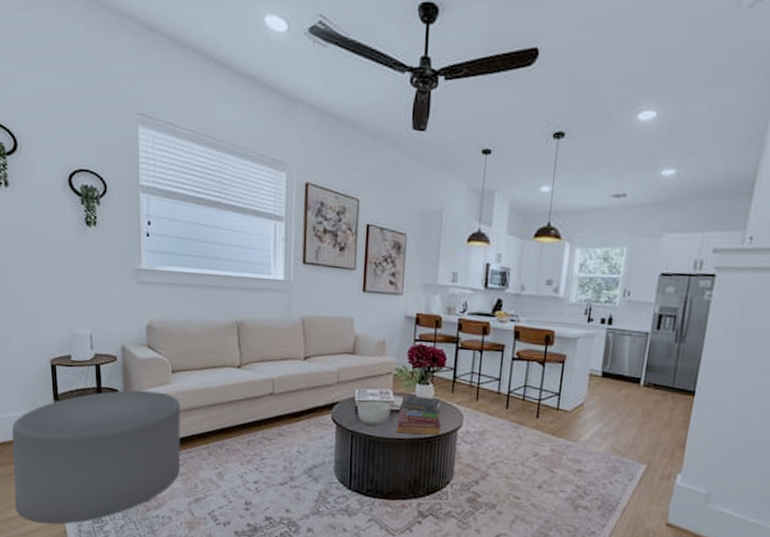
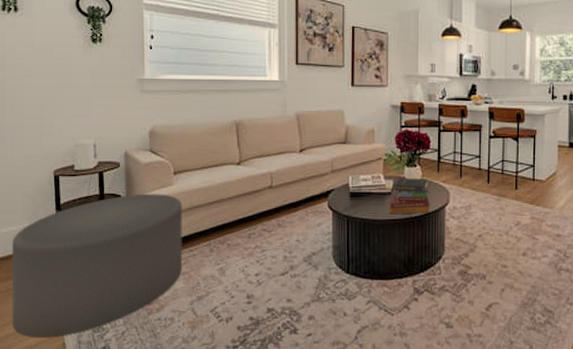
bowl: present [357,400,392,427] -> none [351,185,384,210]

